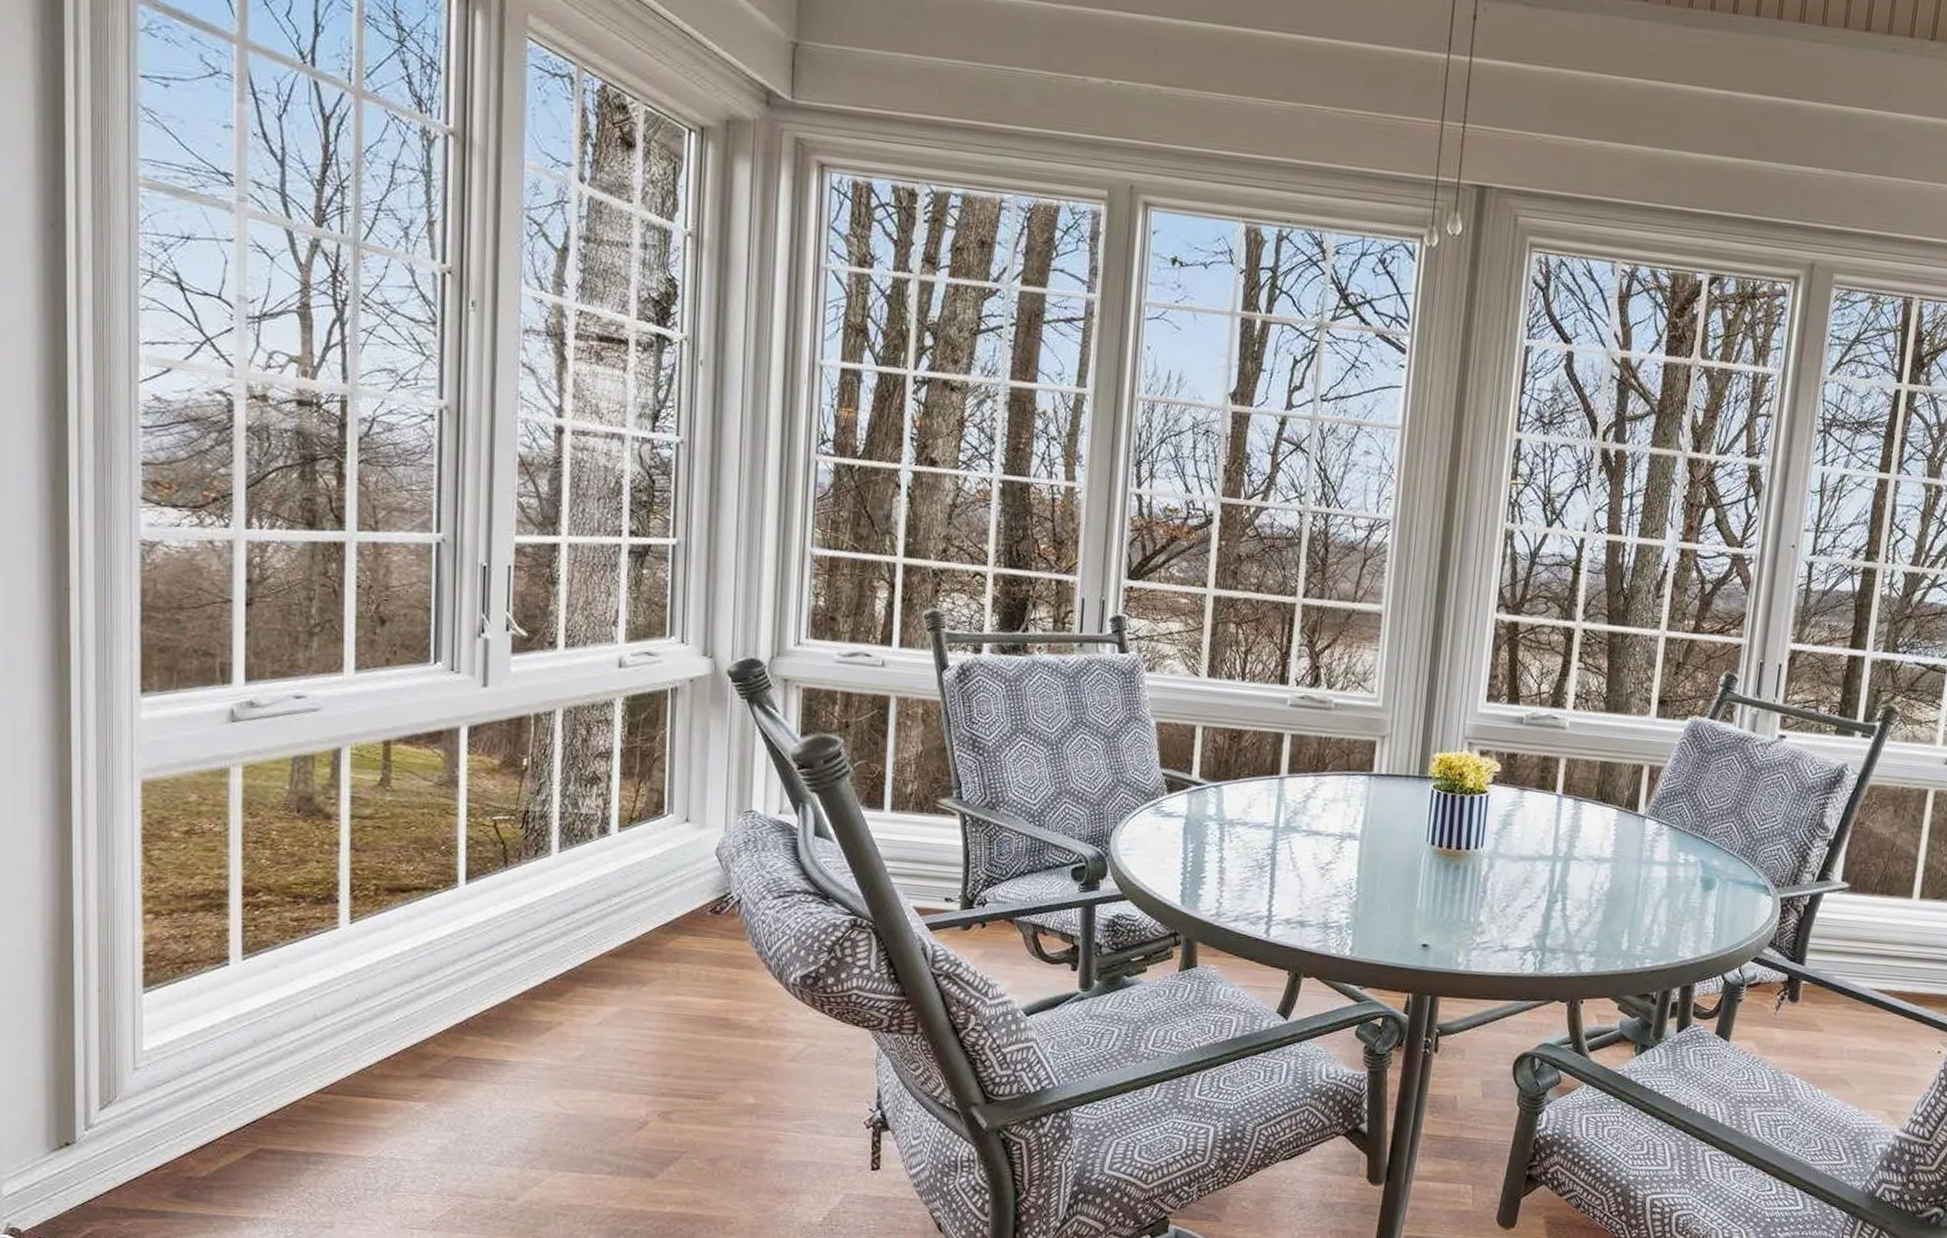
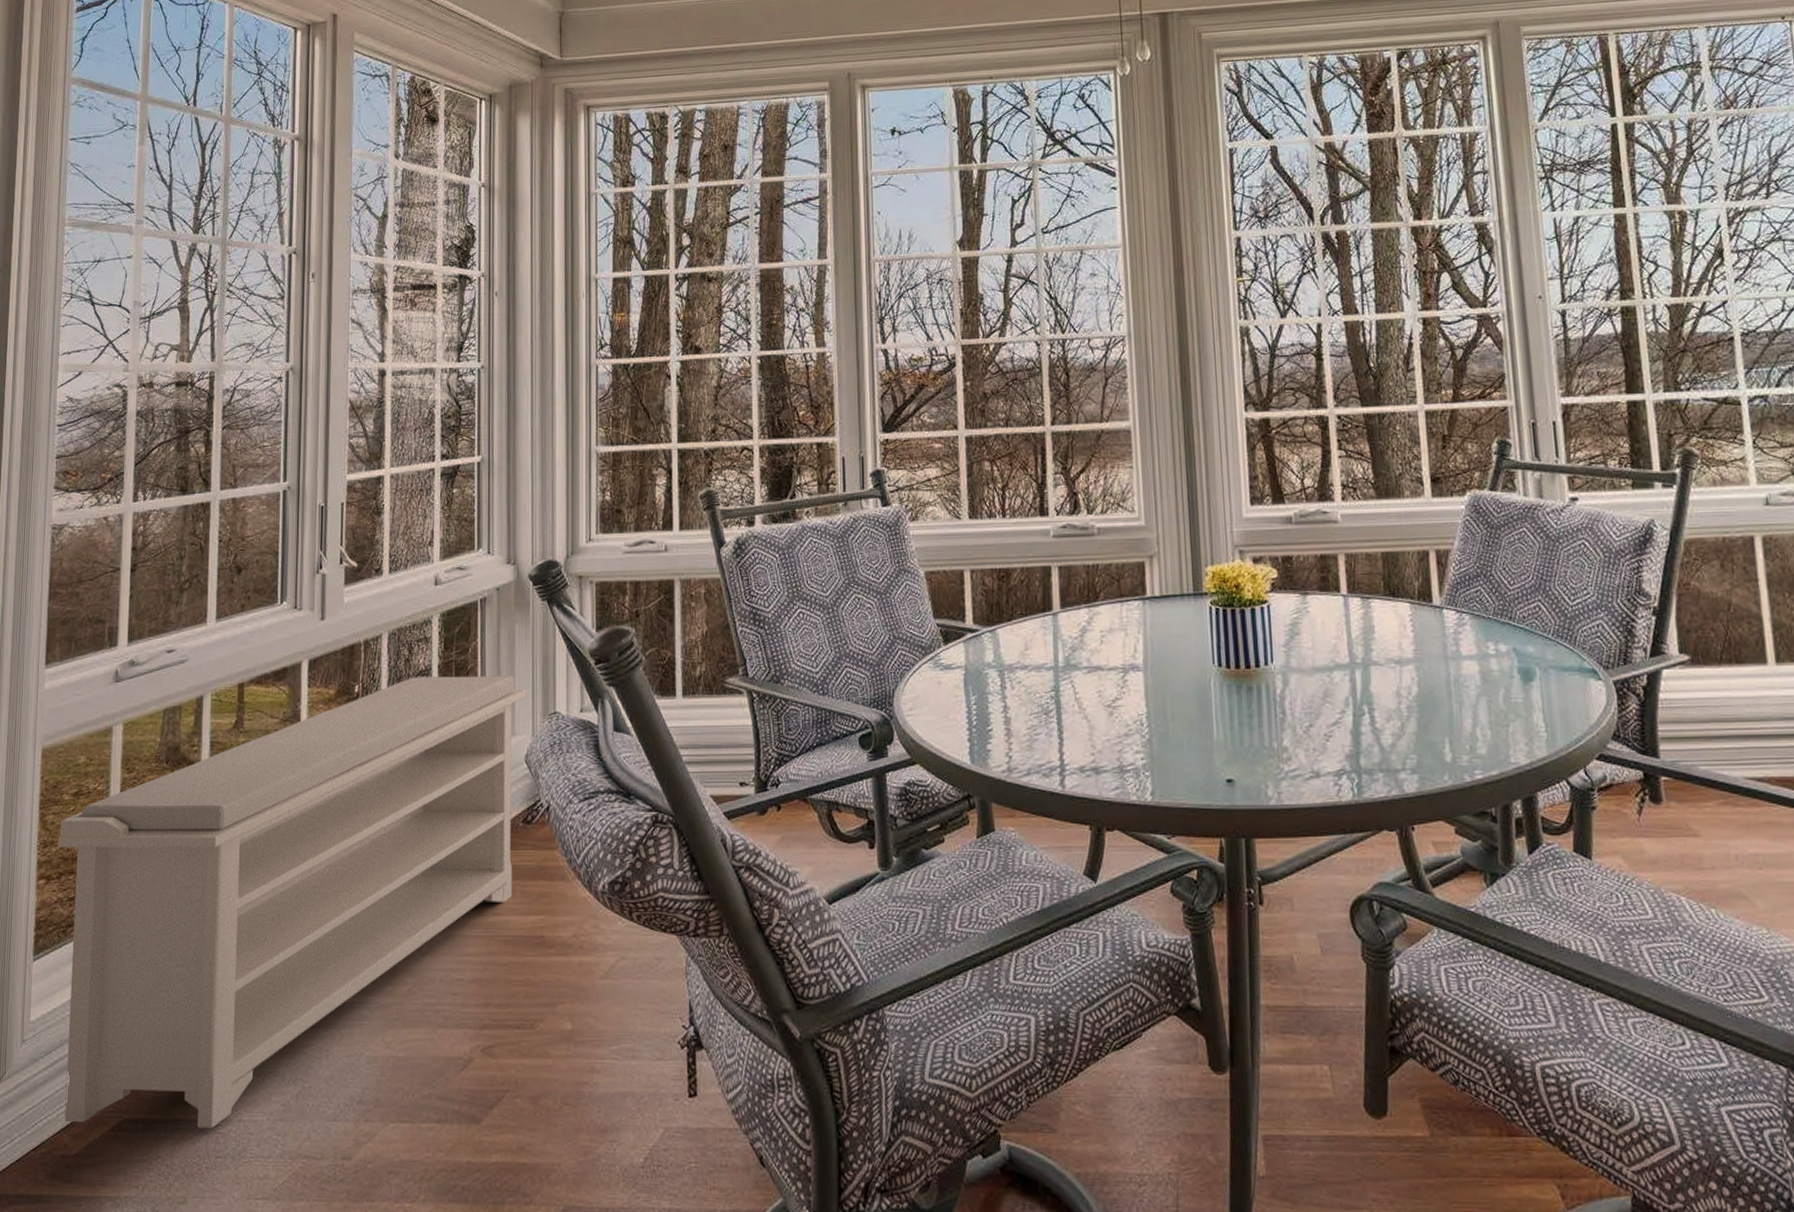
bench: none [166,758,721,1164] -> present [57,675,527,1129]

